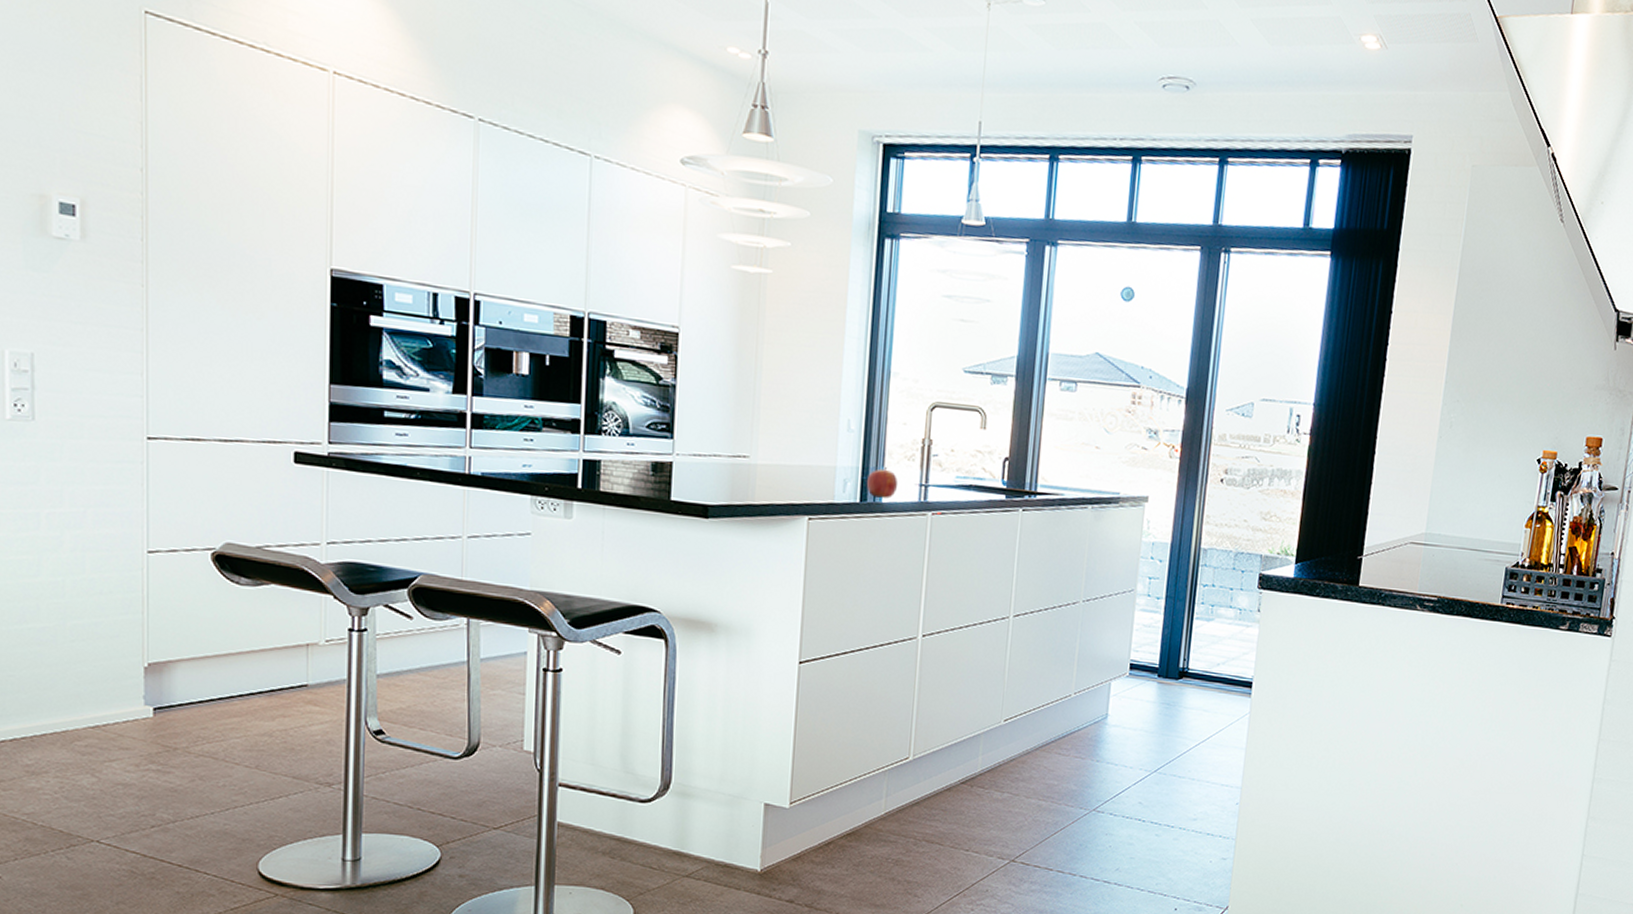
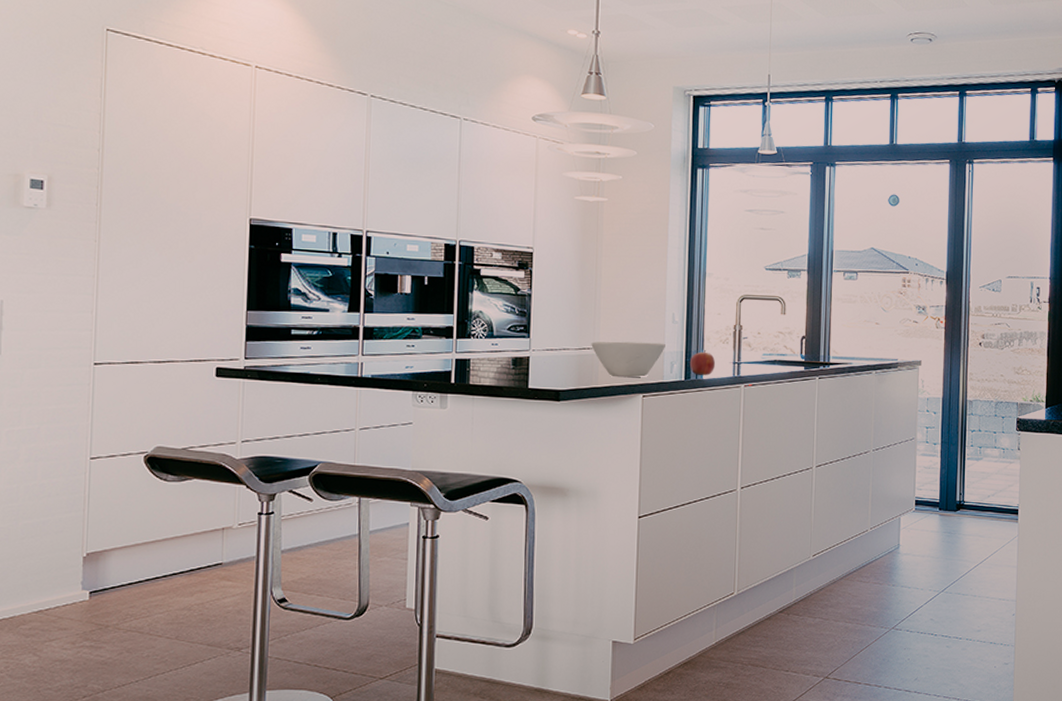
bowl: none [747,448,838,496] -> present [591,341,665,378]

